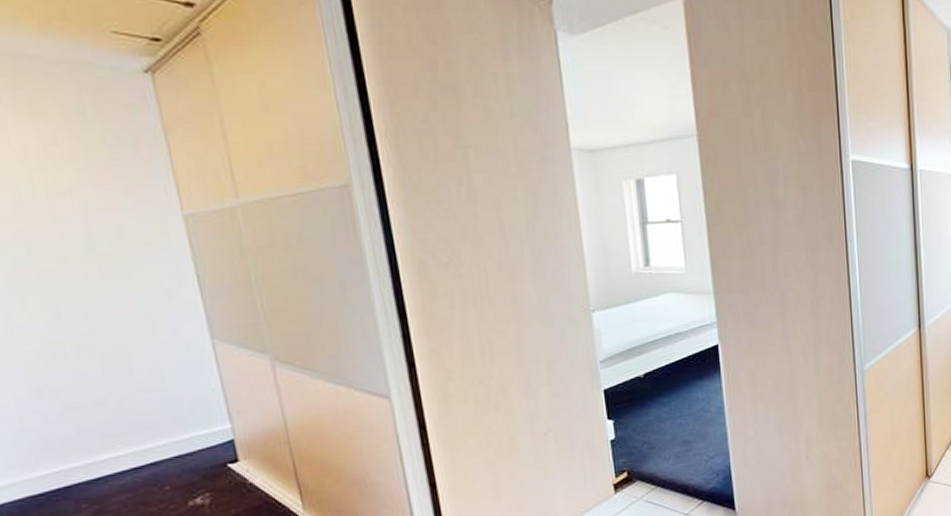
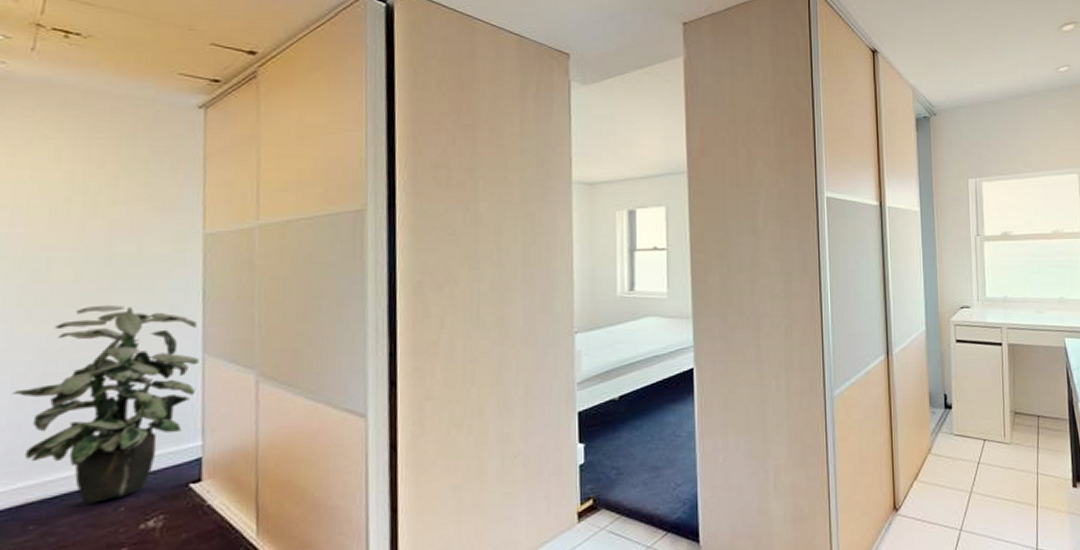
indoor plant: none [28,291,213,484] -> present [12,304,199,504]

